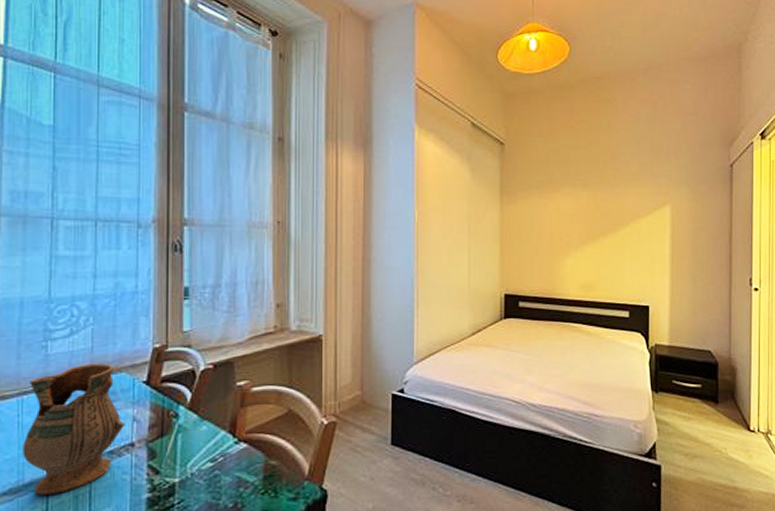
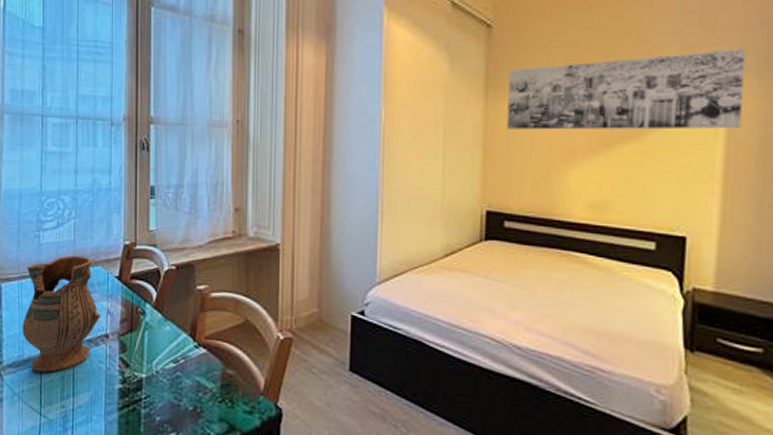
wall art: none [519,167,680,227] -> present [507,49,745,130]

